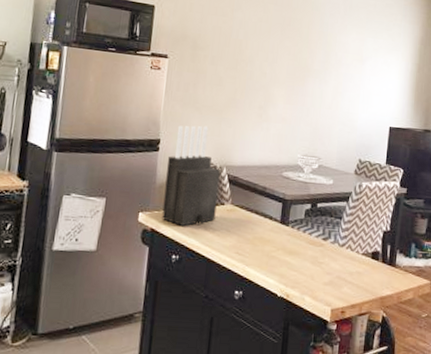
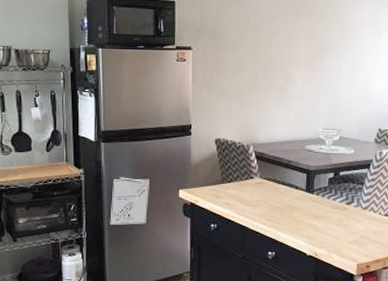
knife block: present [161,125,220,226] -> none [199,109,248,199]

